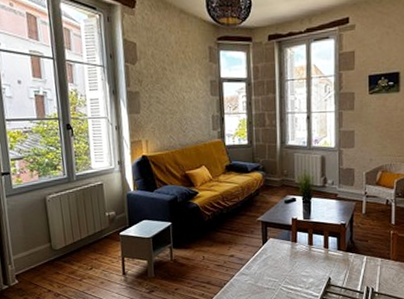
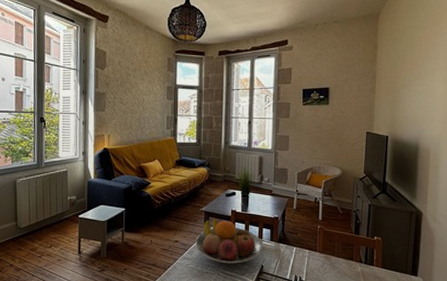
fruit bowl: none [253,228,329,278] -> present [195,218,262,264]

